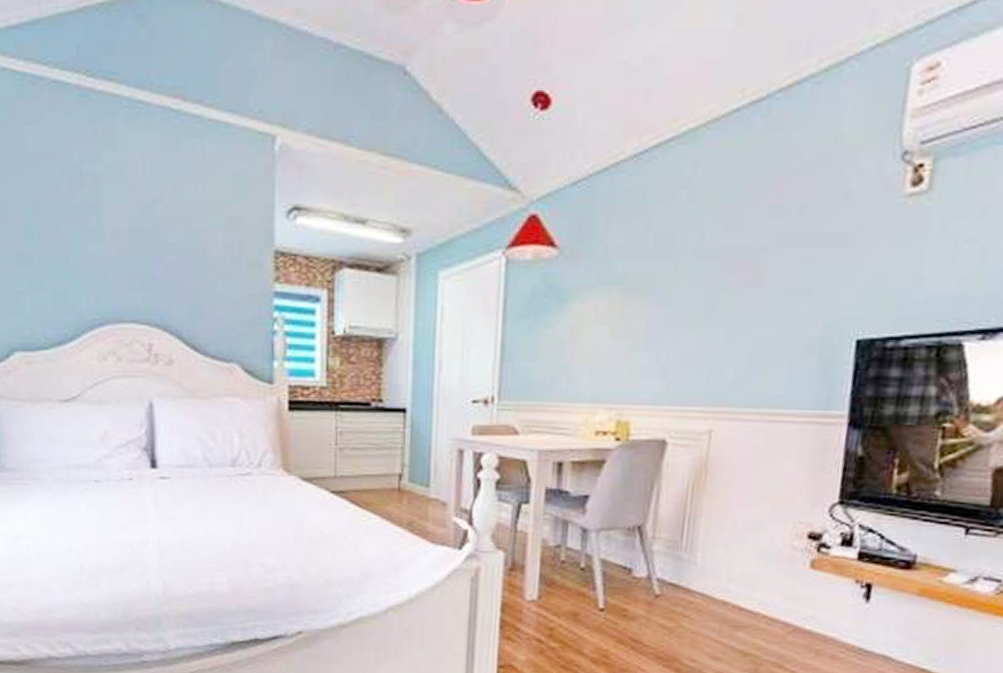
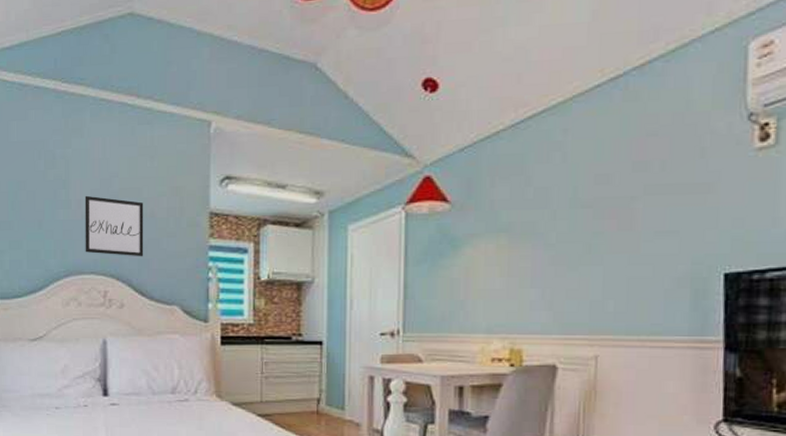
wall art: none [121,224,196,304] -> present [85,195,144,257]

